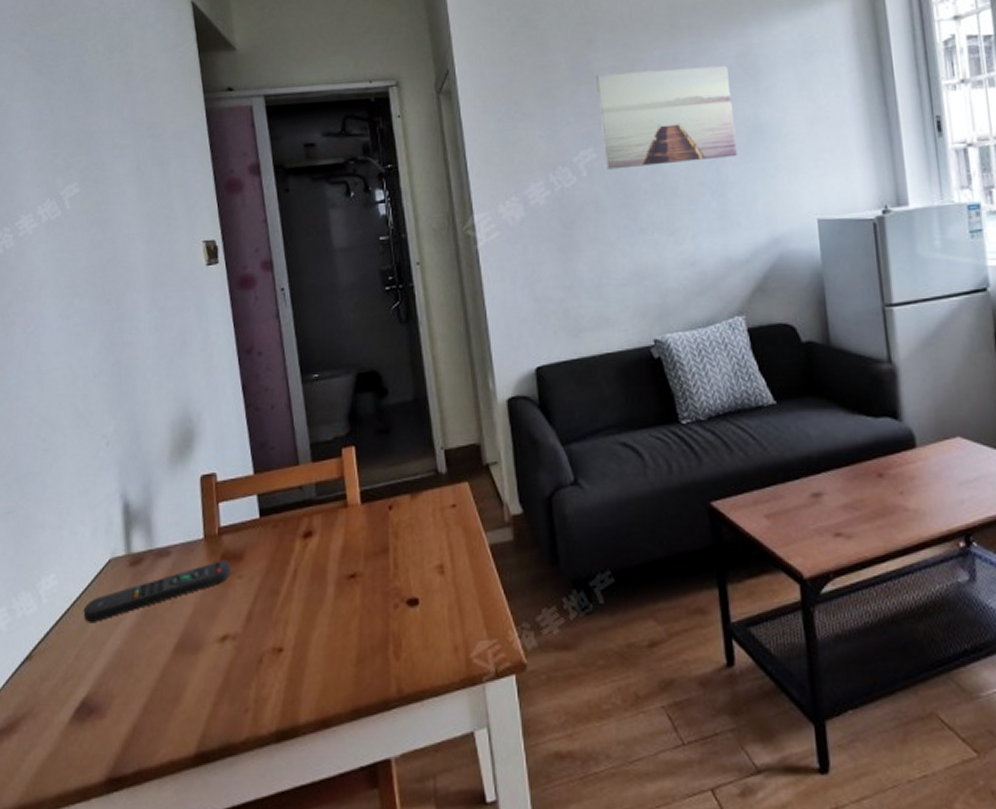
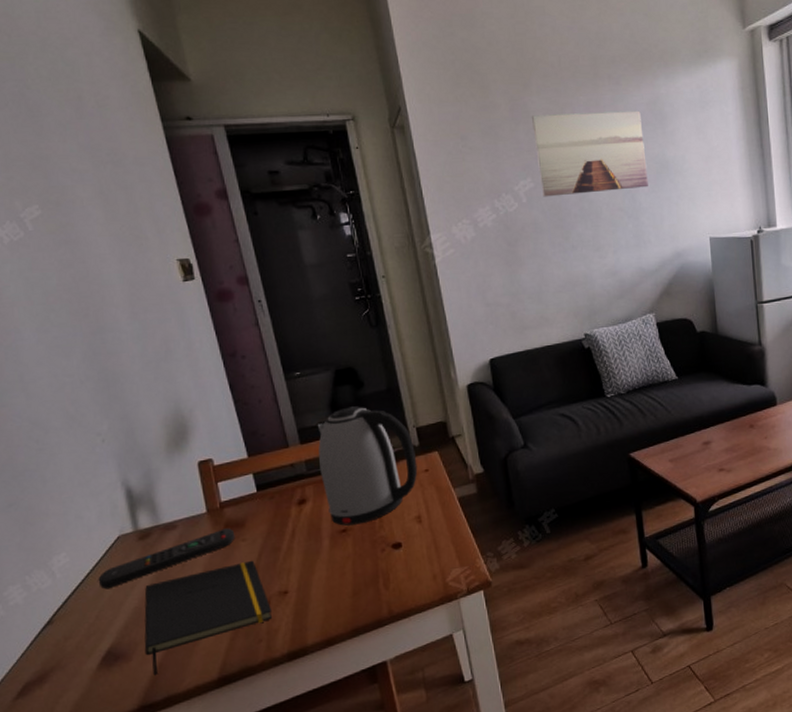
notepad: none [120,604,264,740] -> present [144,560,273,675]
kettle: none [331,419,443,570] -> present [318,406,418,526]

